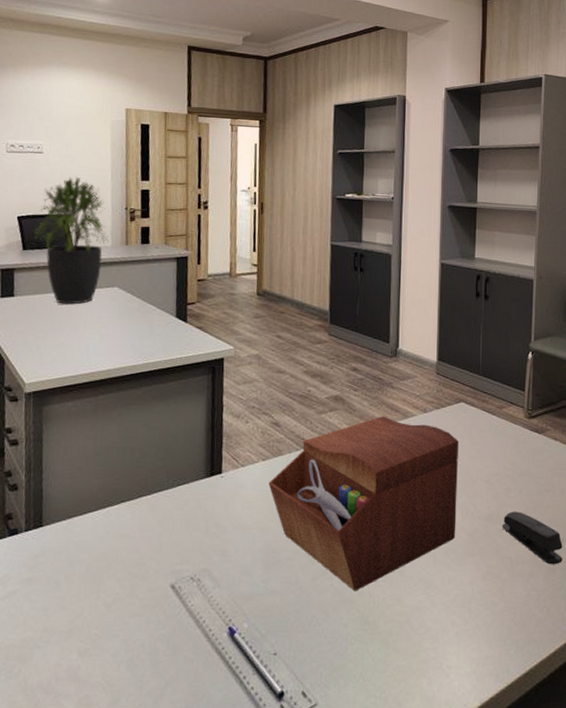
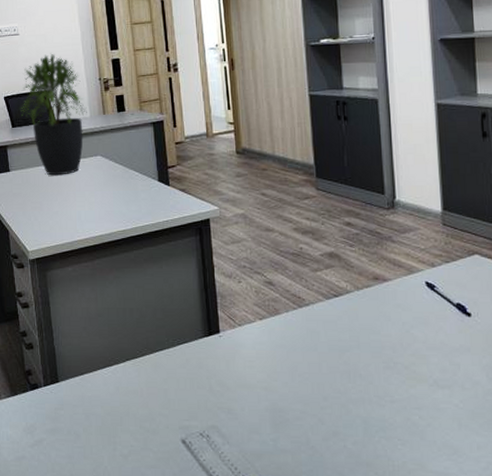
sewing box: present [268,416,459,591] -> none [268,272,482,454]

